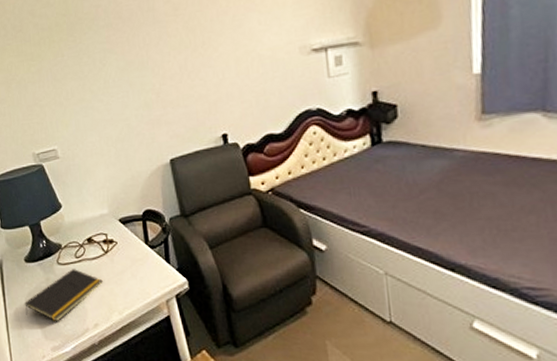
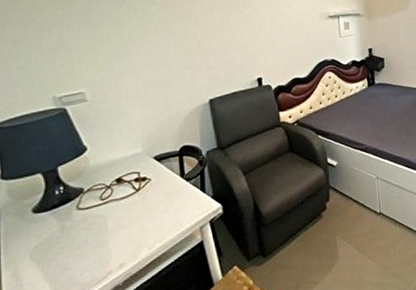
notepad: present [25,269,103,322] -> none [29,211,132,272]

